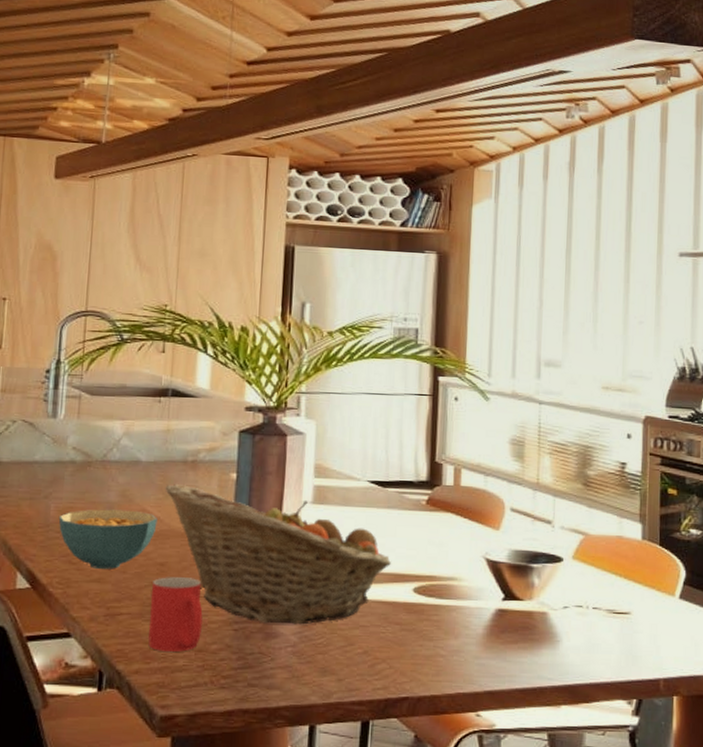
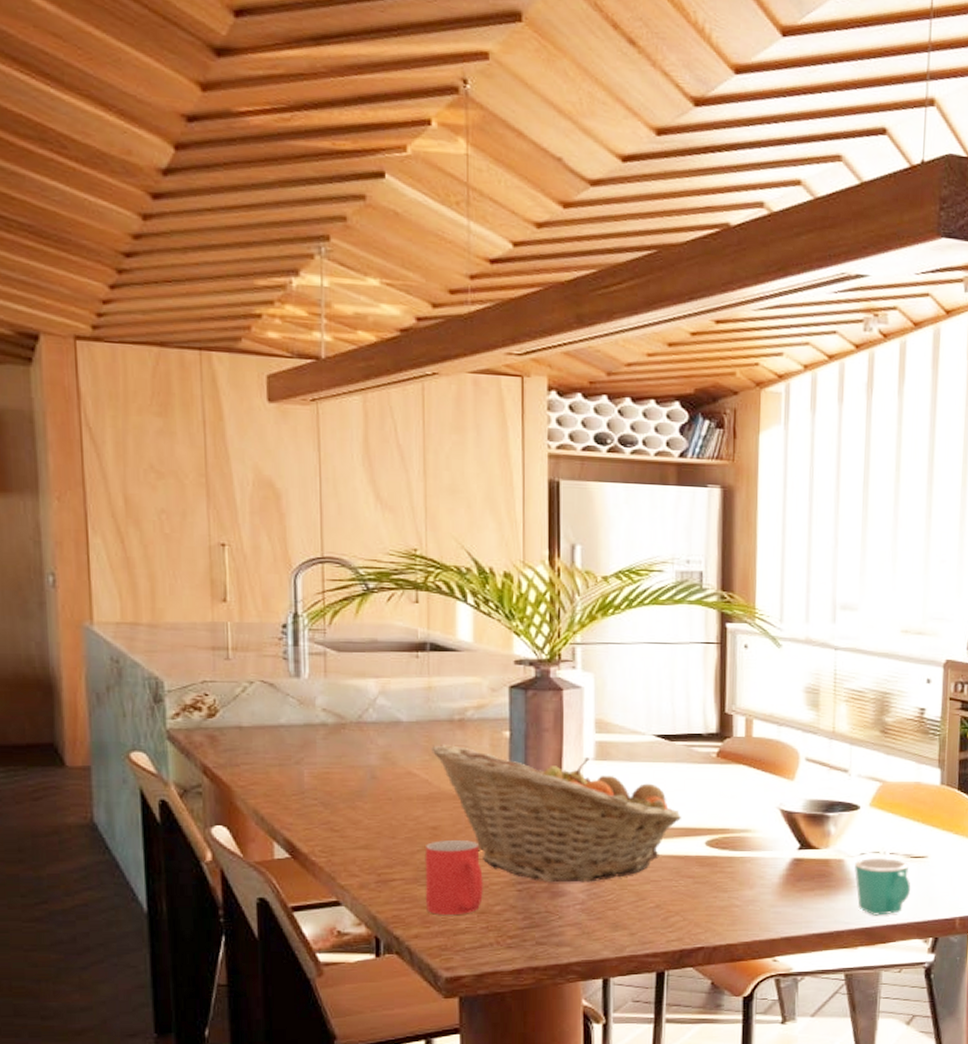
cereal bowl: present [58,509,158,569] -> none [314,773,426,835]
mug: none [558,611,614,673] -> present [854,857,911,916]

